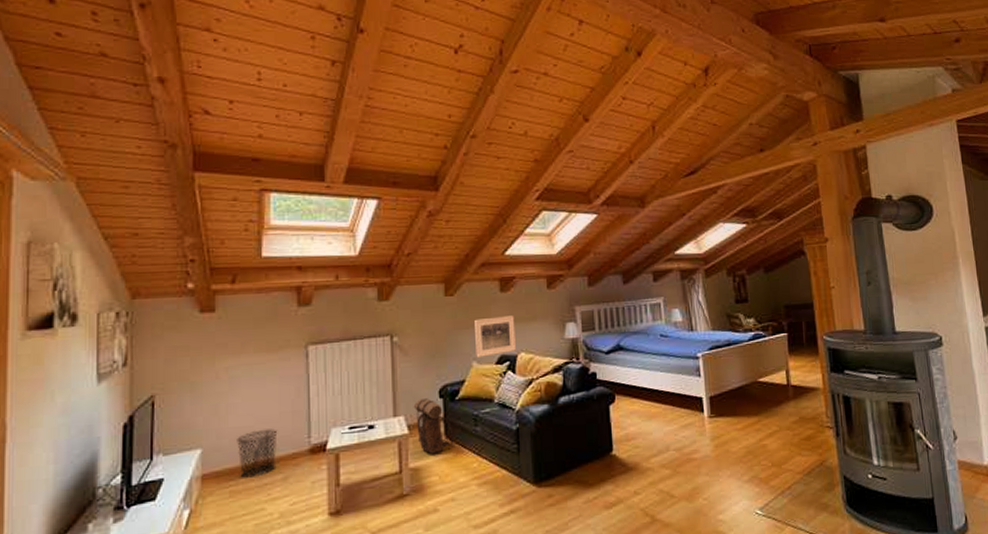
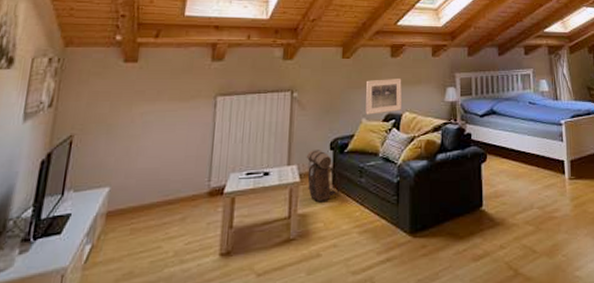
waste bin: present [237,428,278,478] -> none [142,171,181,217]

